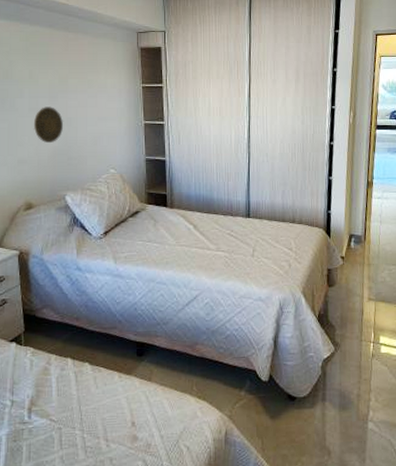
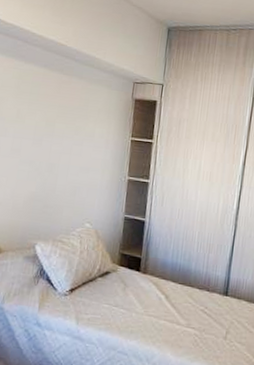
decorative plate: present [34,107,64,144] -> none [13,149,45,188]

